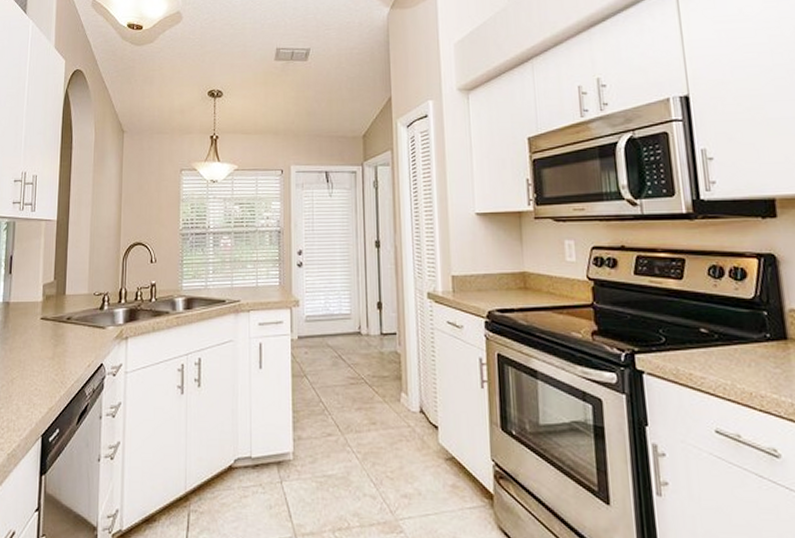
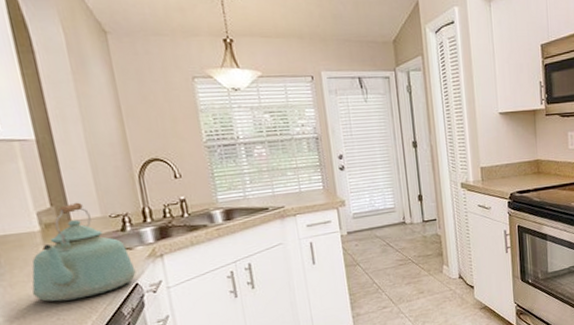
kettle: none [23,278,103,372] -> present [31,202,136,302]

